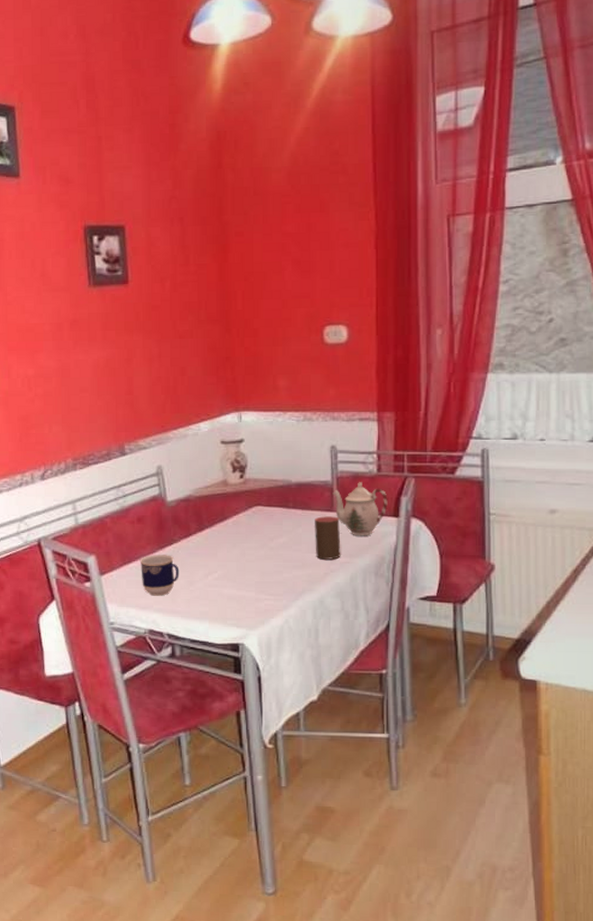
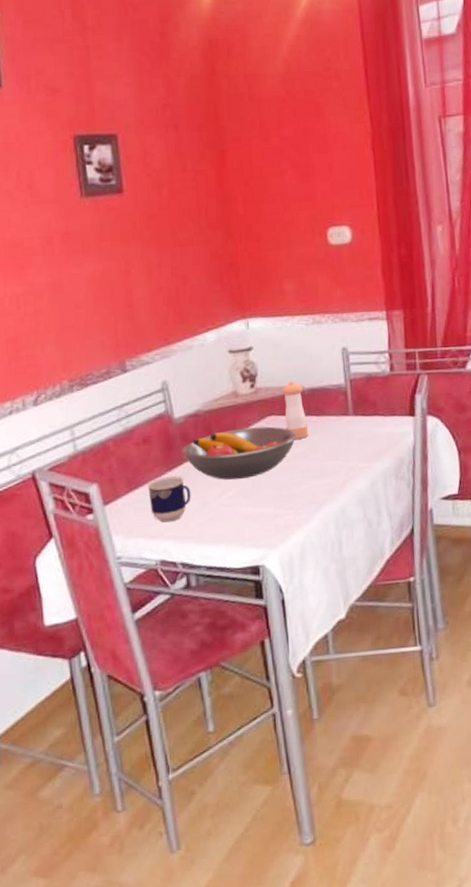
fruit bowl: none [172,516,282,563] -> present [181,426,297,480]
pepper shaker: none [270,475,292,530] -> present [282,381,308,439]
cup: present [315,516,341,560] -> none [330,420,360,467]
teapot: present [332,482,388,536] -> none [347,383,403,439]

